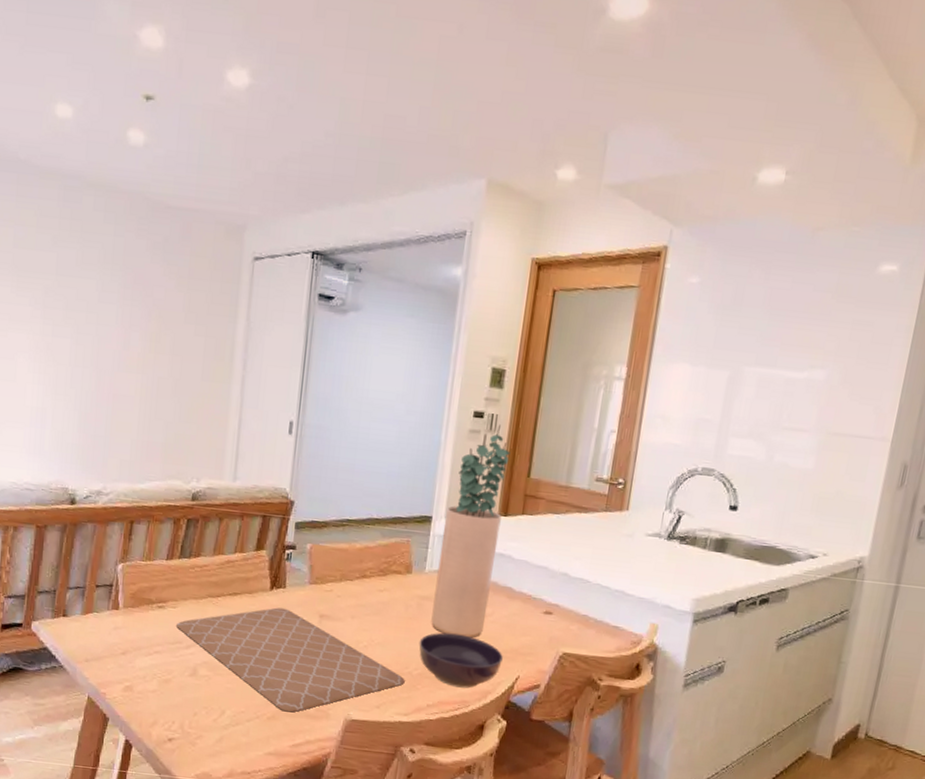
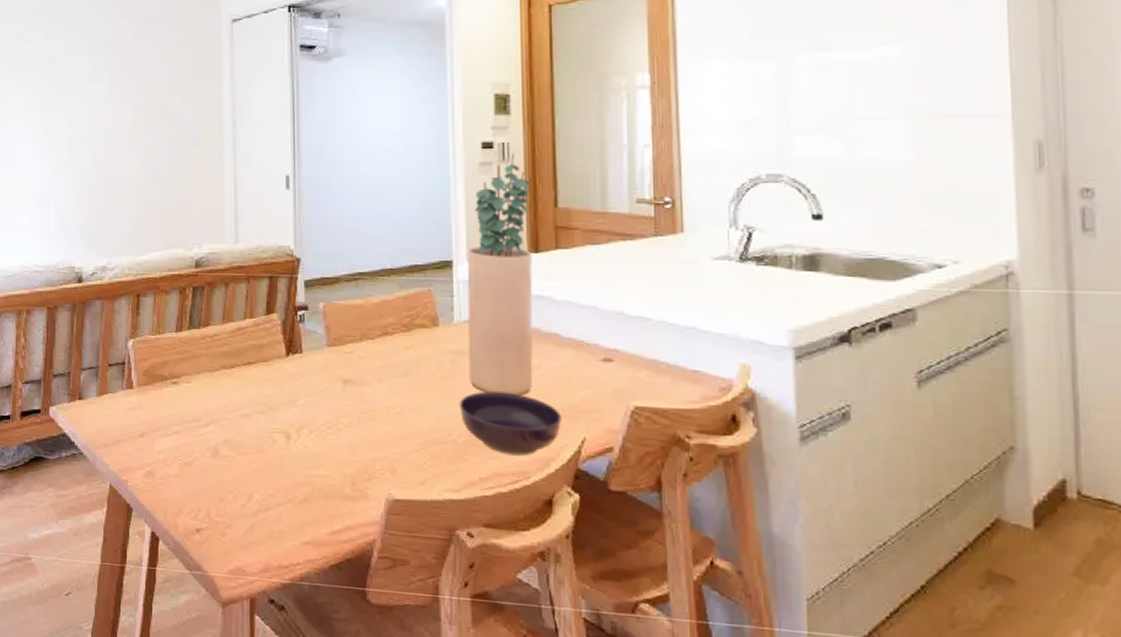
placemat: present [176,607,405,713] -> none [193,375,449,494]

